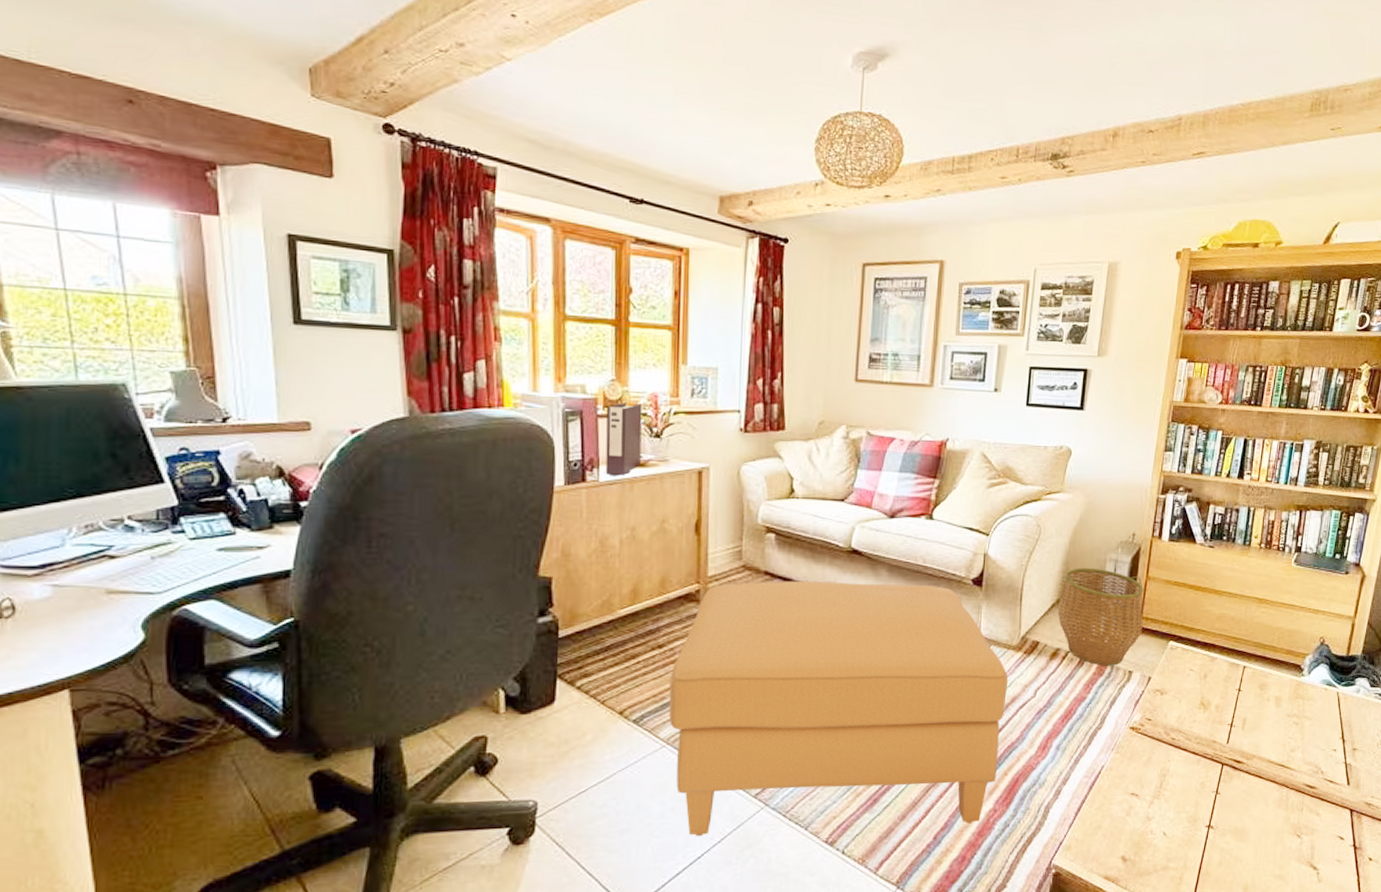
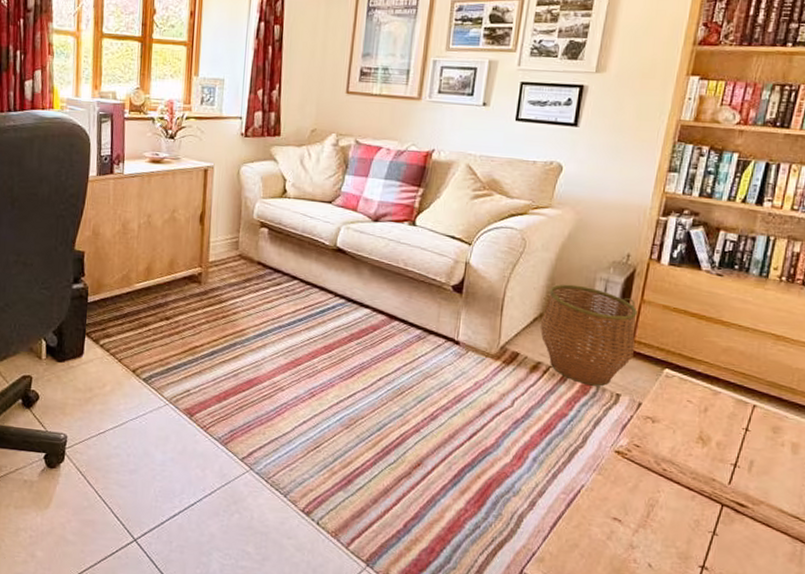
binder: present [605,403,643,475] -> none [129,108,161,170]
ottoman: present [668,580,1009,836] -> none [172,269,486,518]

